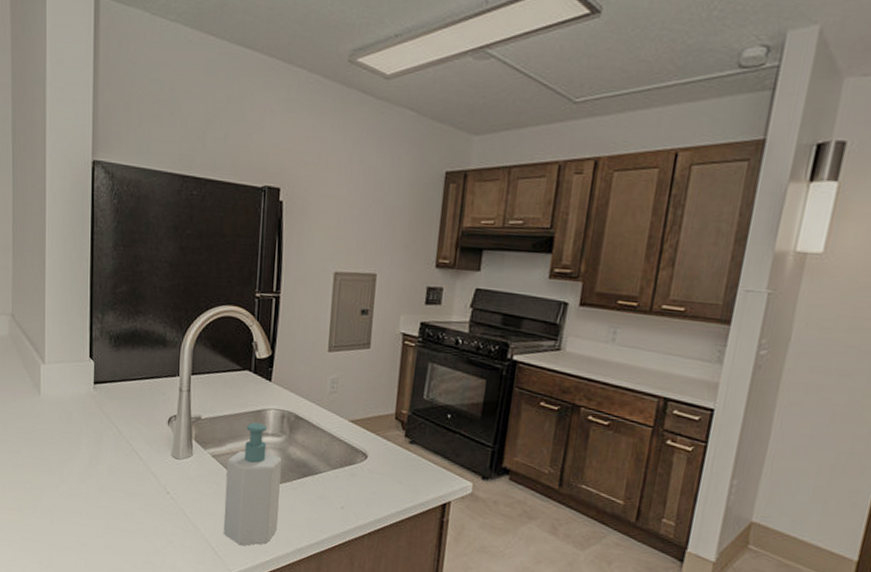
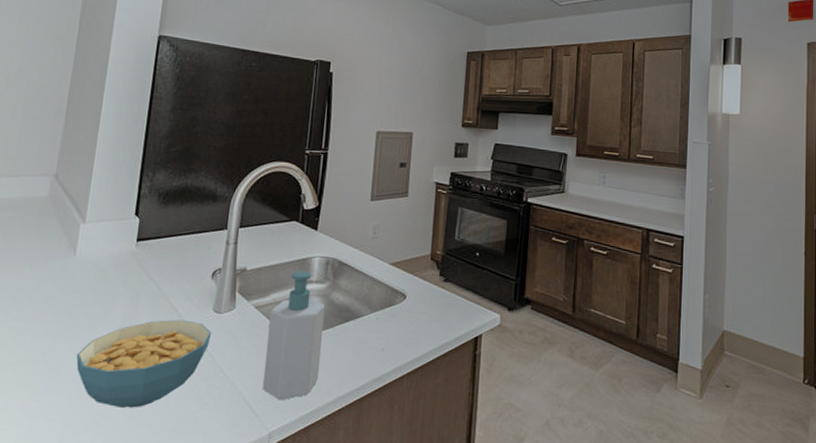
cereal bowl: none [53,461,172,539] -> present [76,319,212,408]

